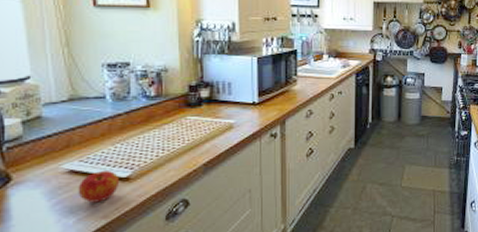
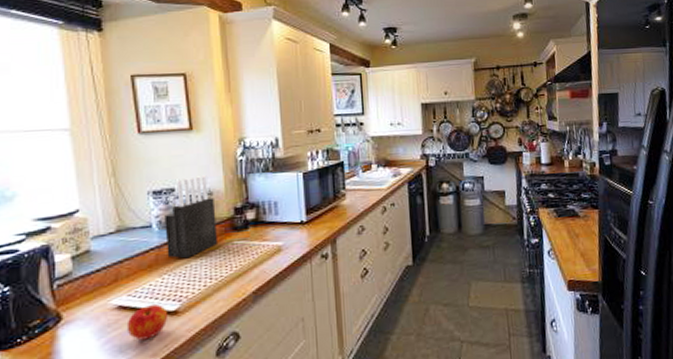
knife block: none [119,53,172,130] -> present [164,175,219,259]

